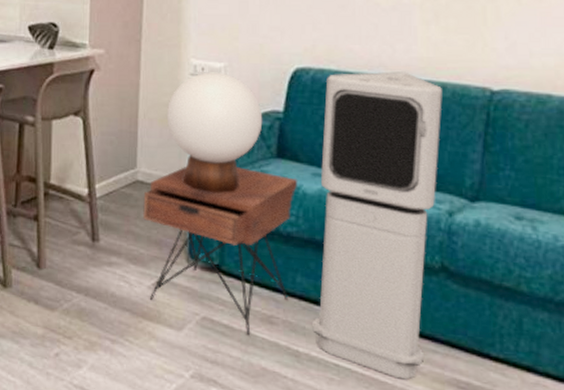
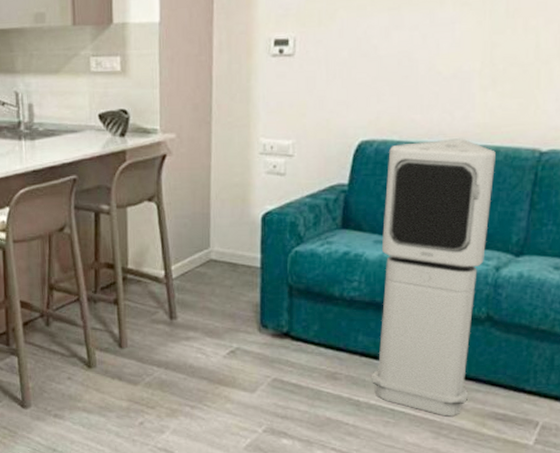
nightstand: present [142,167,298,335] -> none [216,240,361,390]
table lamp: present [166,72,263,194] -> none [237,150,329,266]

